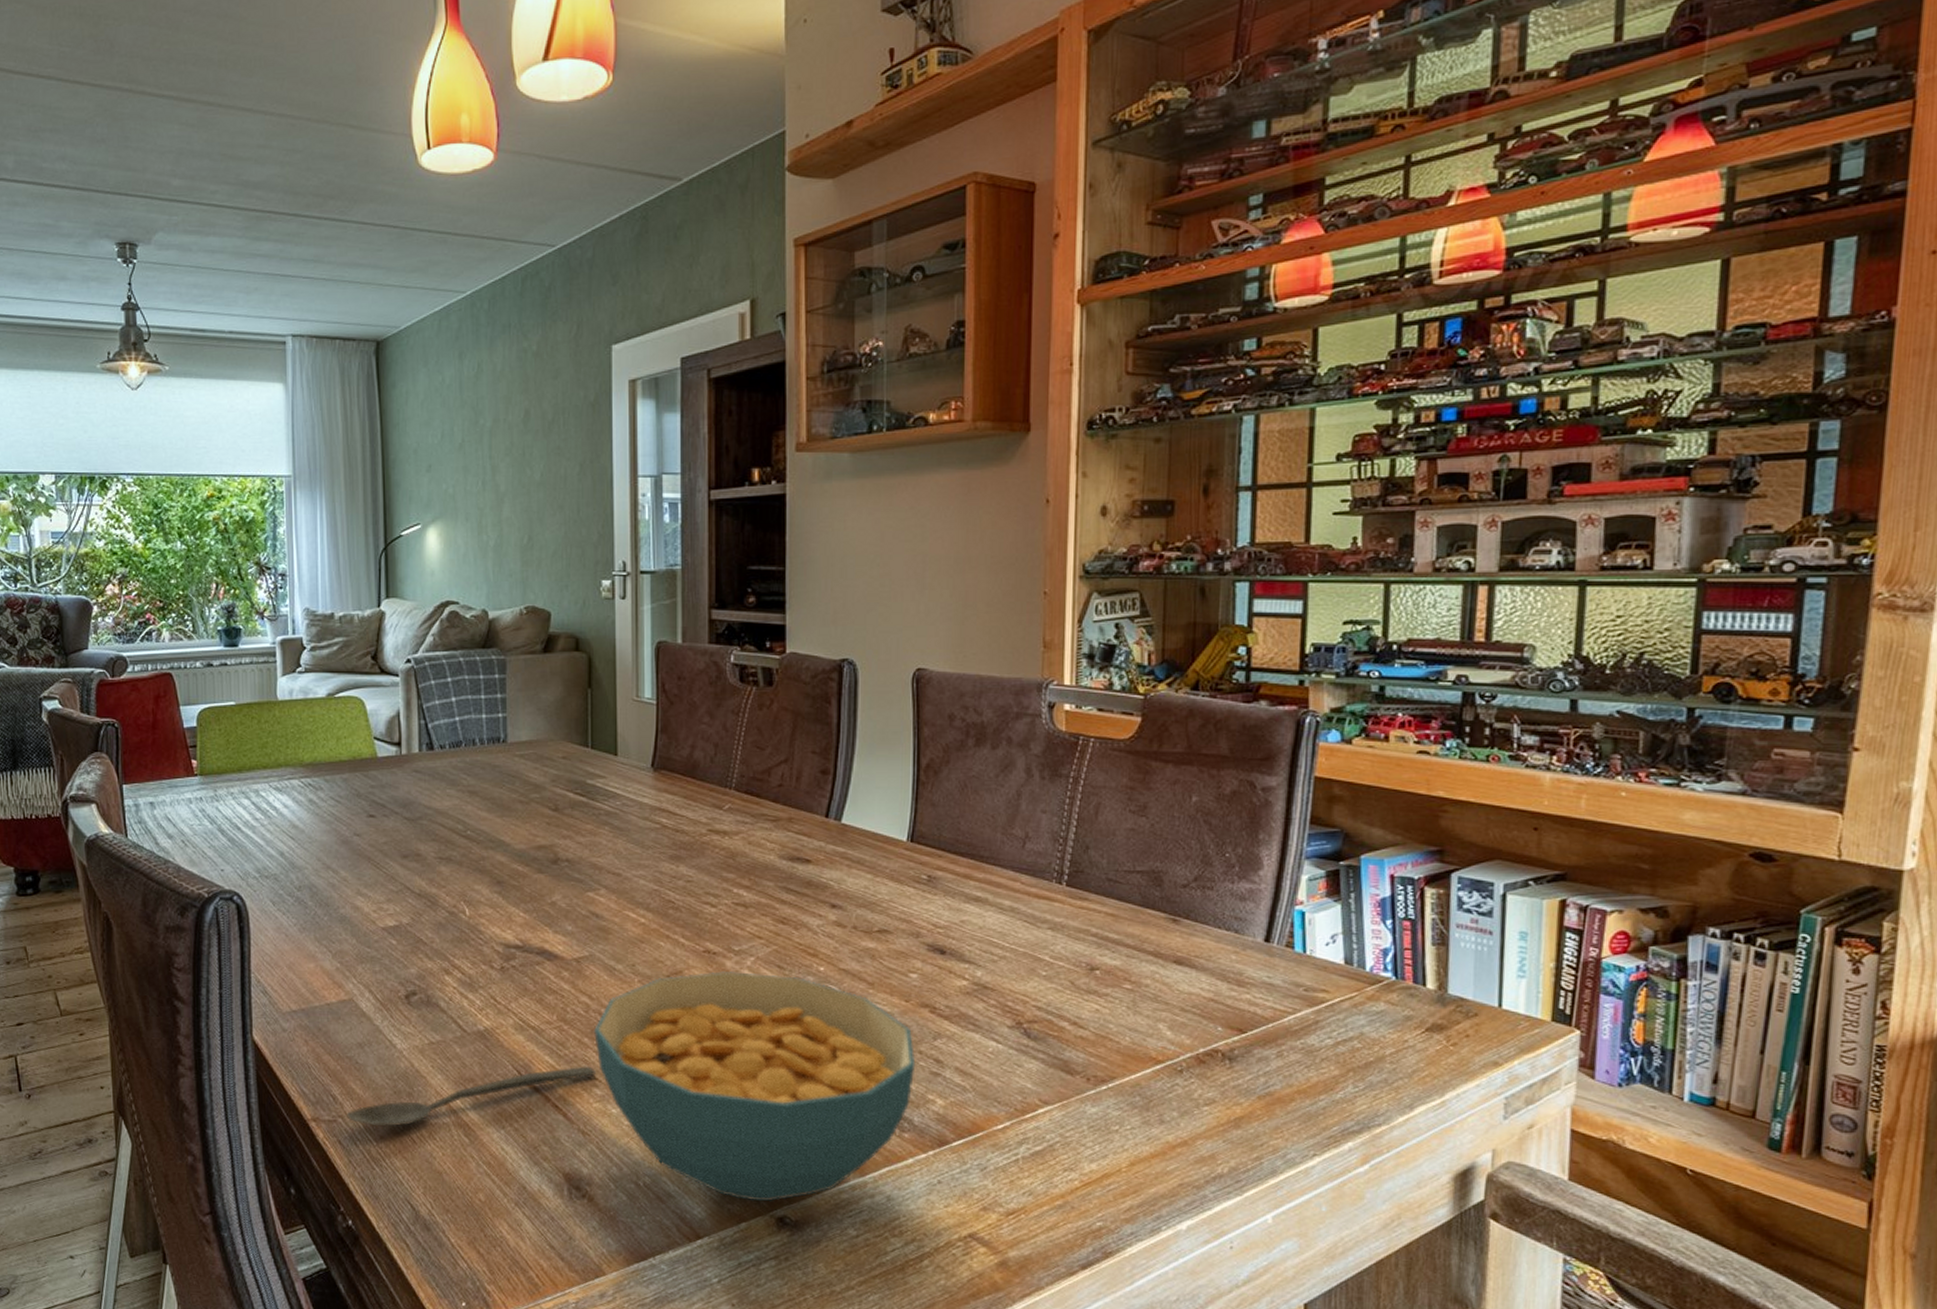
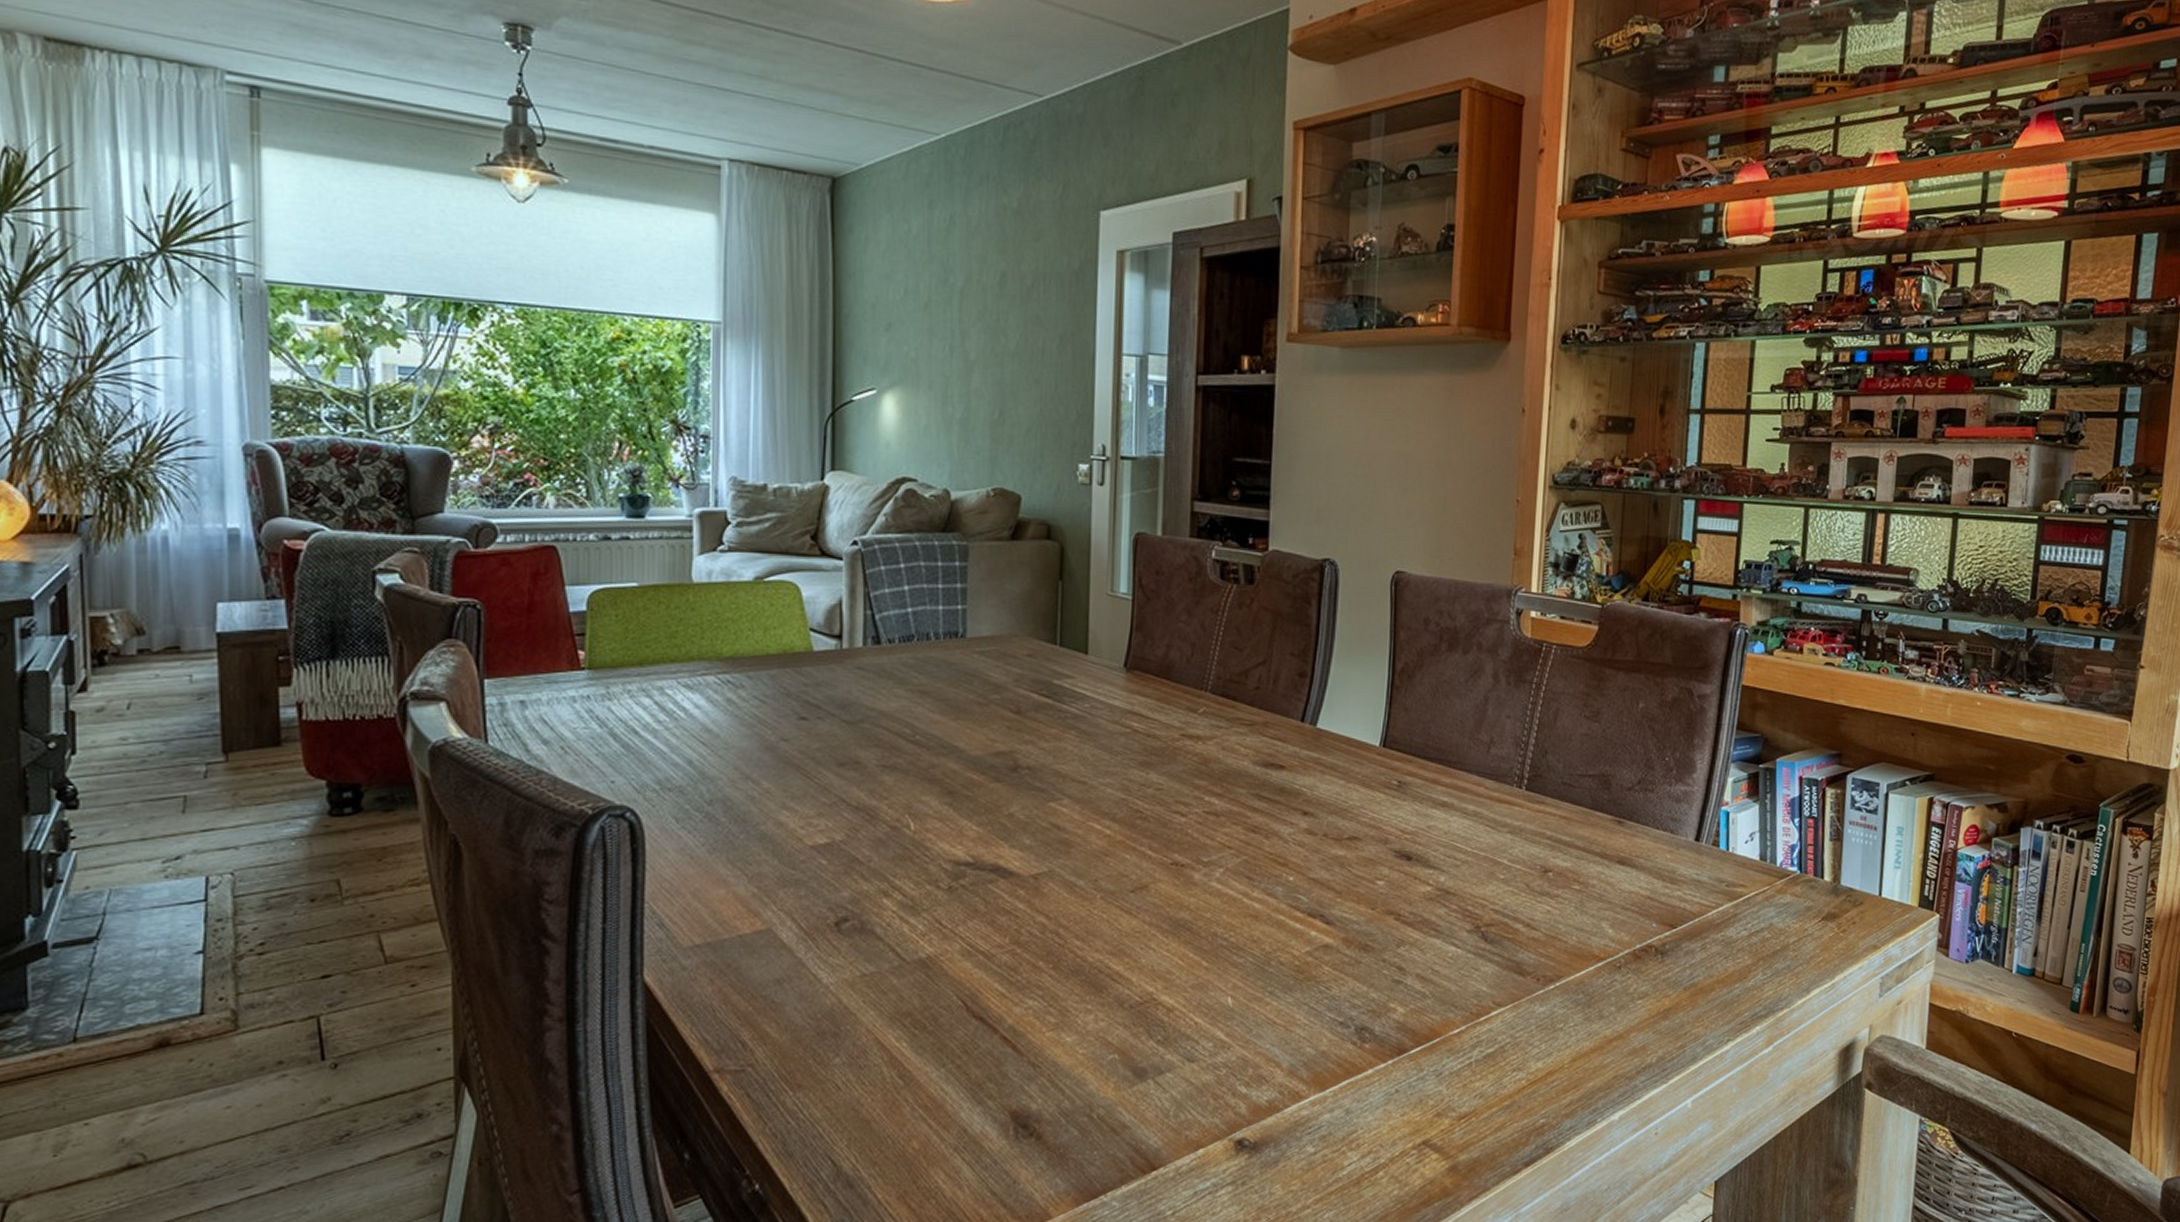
spoon: present [347,1065,596,1127] -> none [758,991,1050,1074]
cereal bowl: present [593,970,916,1202] -> none [1049,883,1379,1126]

